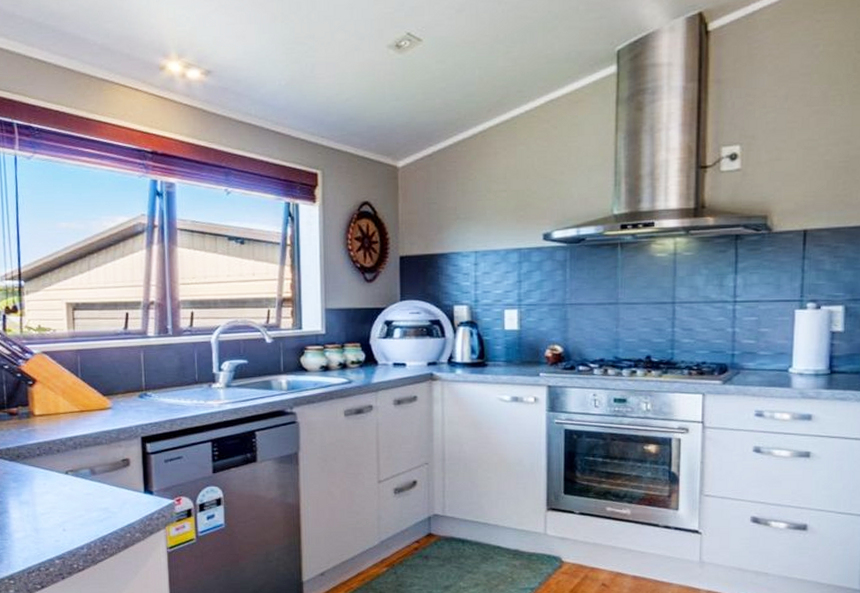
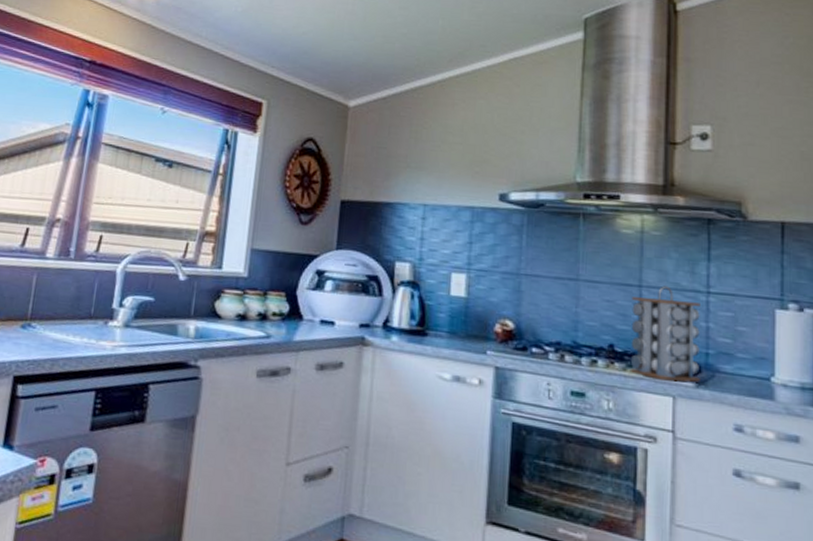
spice rack: none [665,300,729,382] -> present [630,285,702,384]

